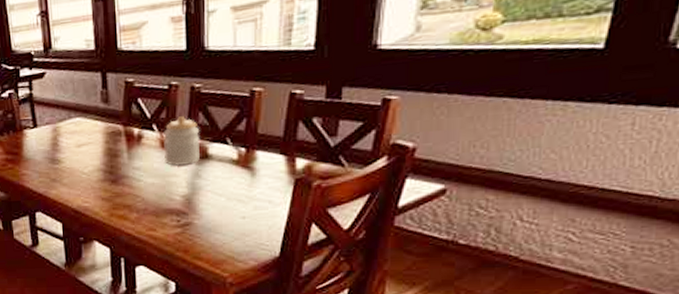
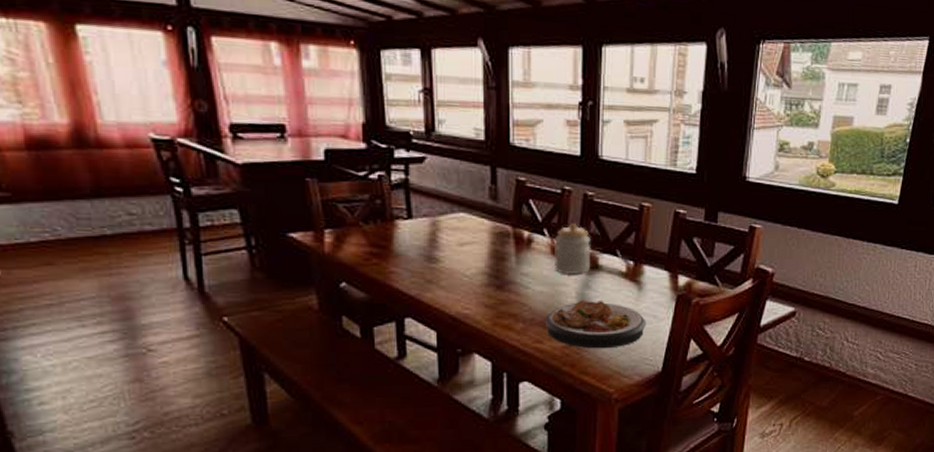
plate: none [157,188,261,235] -> present [544,299,646,349]

